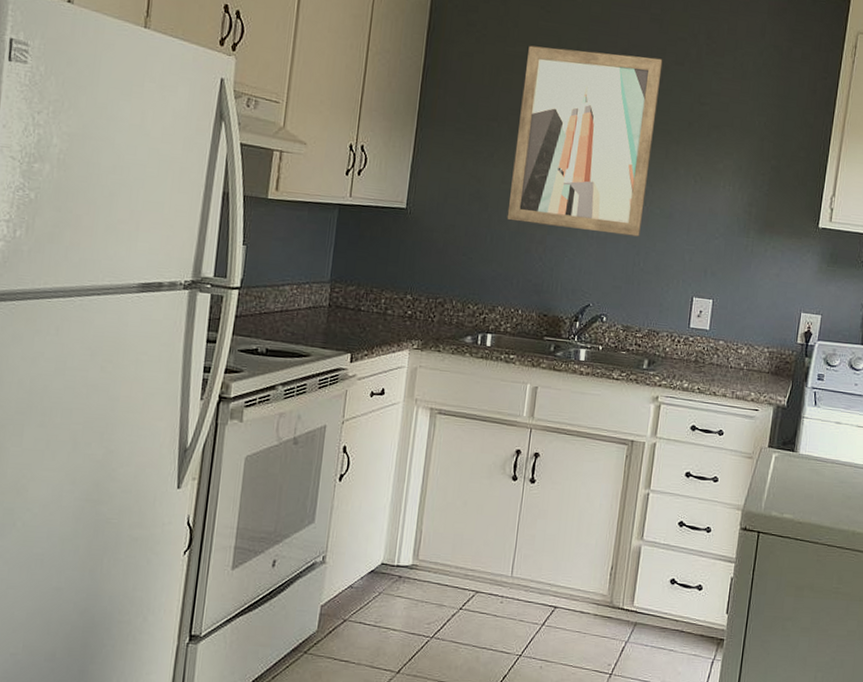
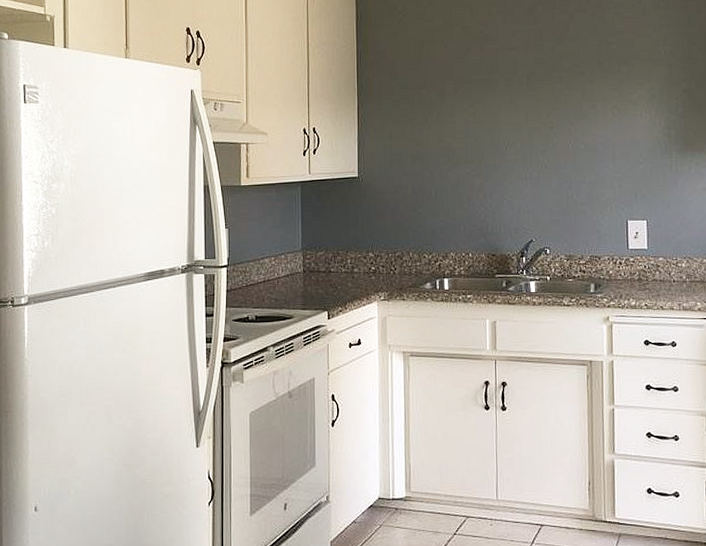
wall art: present [506,45,663,237] -> none [445,9,570,174]

